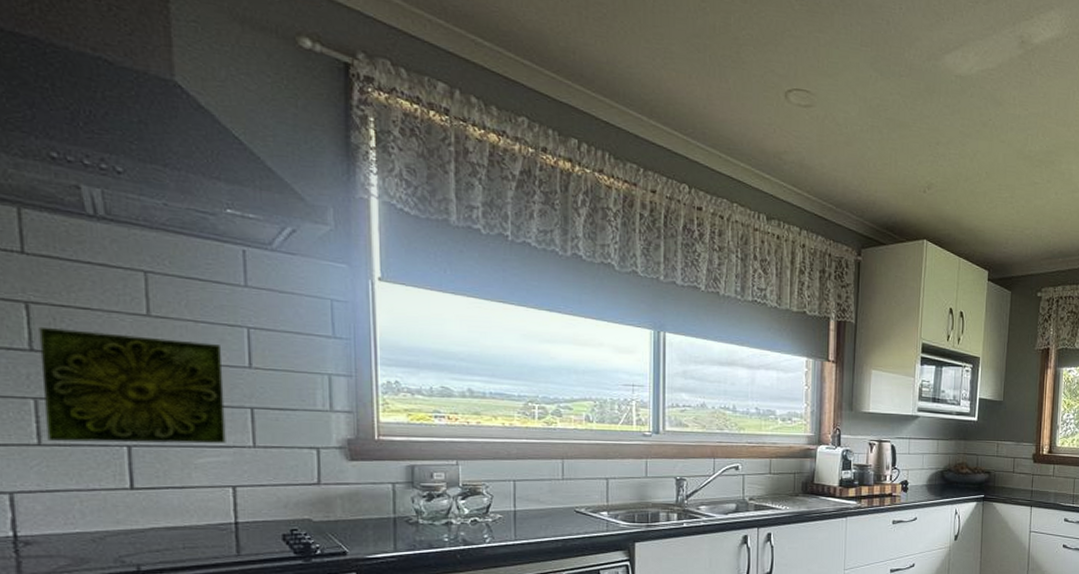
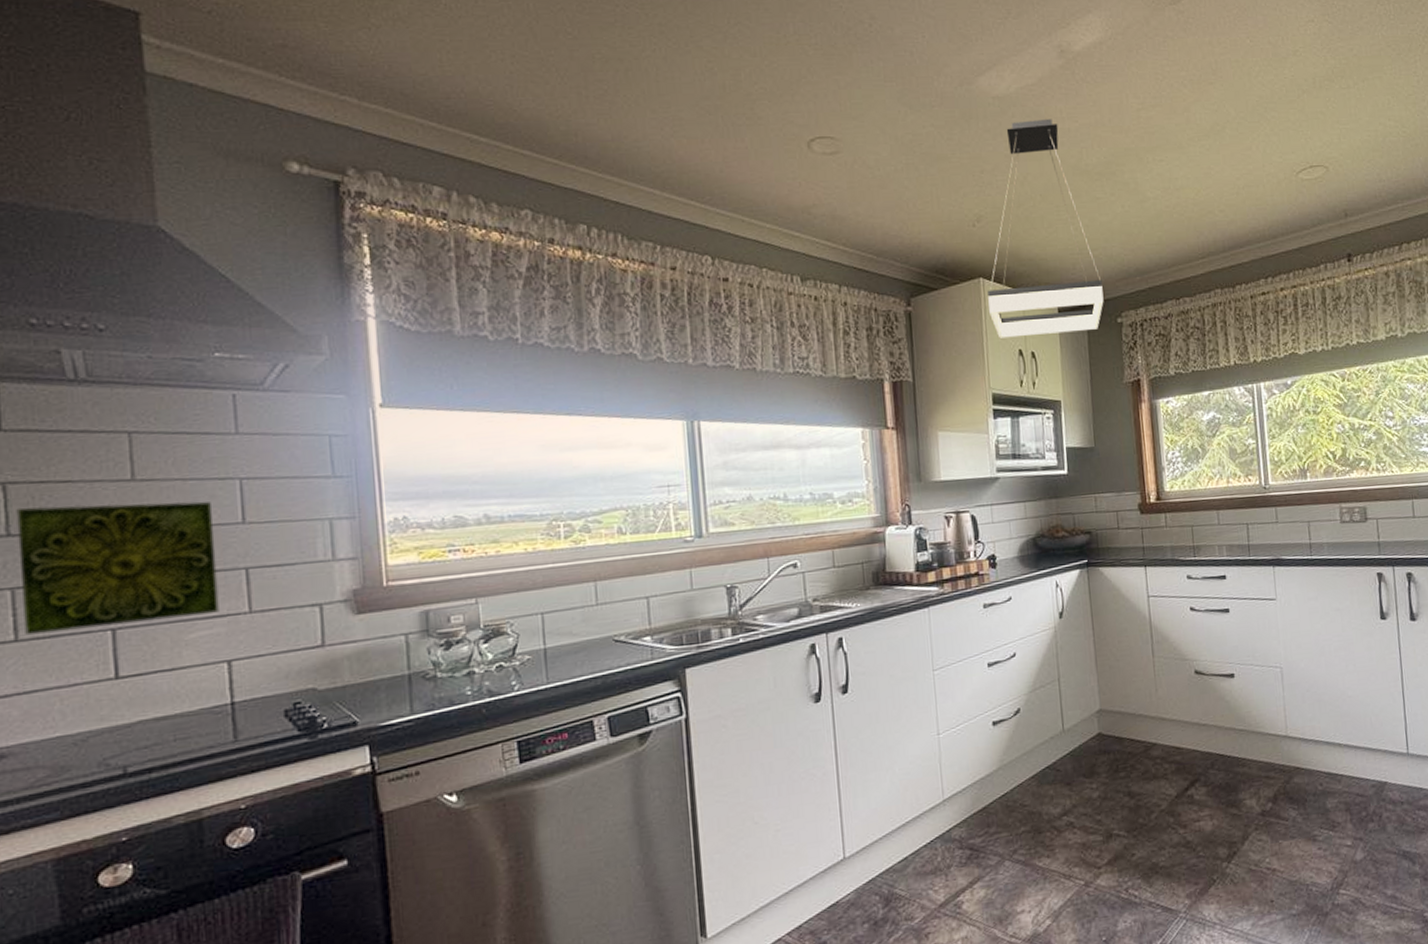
pendant light: none [928,102,1029,300] -> present [987,118,1104,338]

